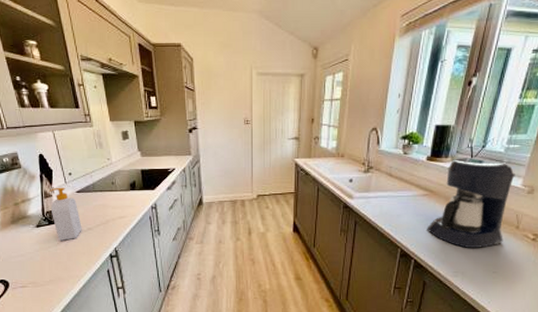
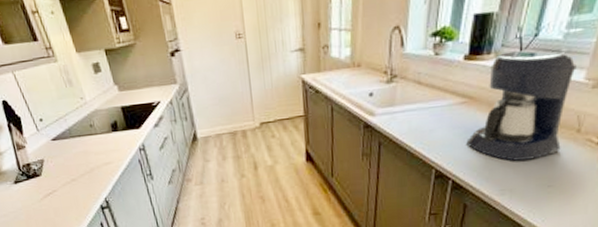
soap bottle: present [49,187,82,241] -> none [20,135,66,196]

